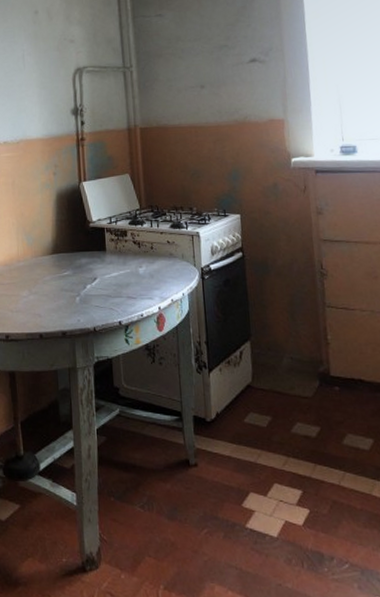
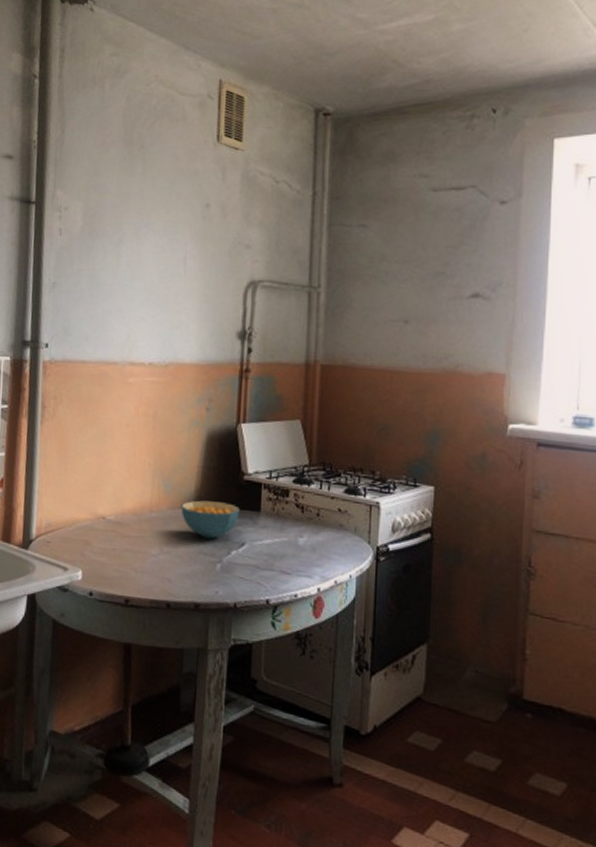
cereal bowl: none [42,247,90,278] -> present [181,500,240,539]

